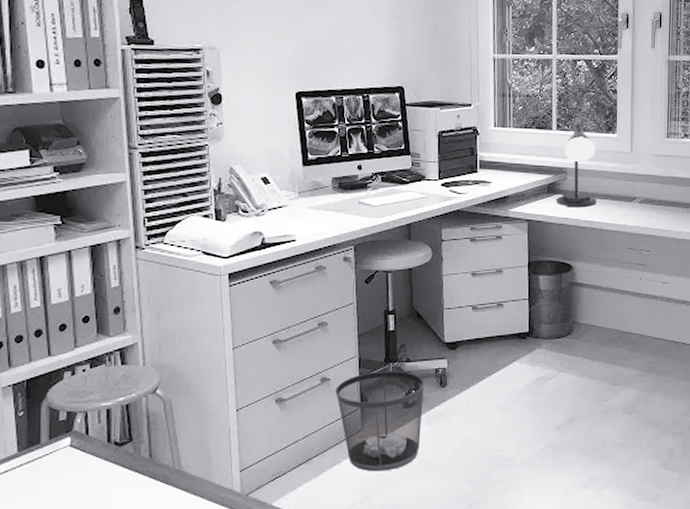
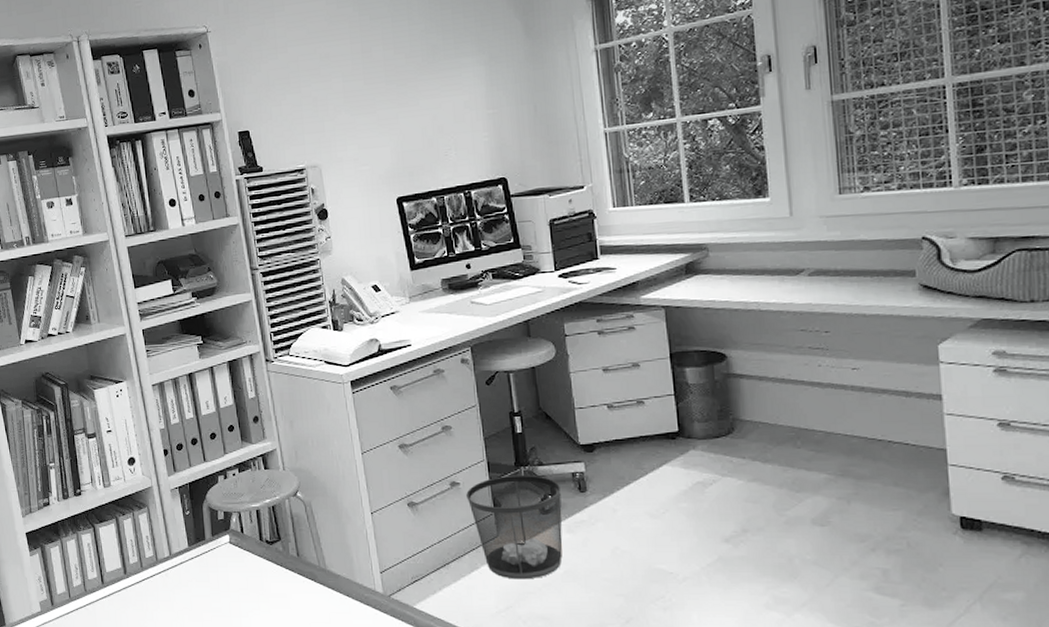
desk lamp: present [556,119,597,208] -> none [697,186,751,288]

